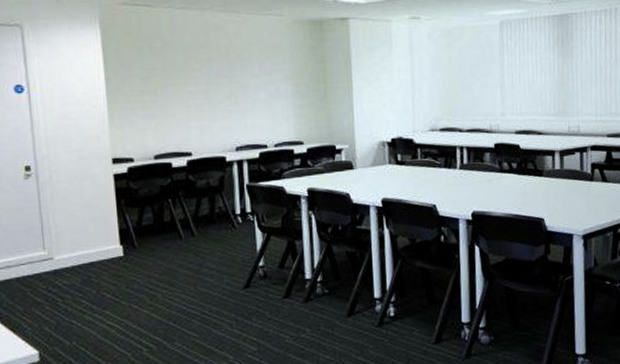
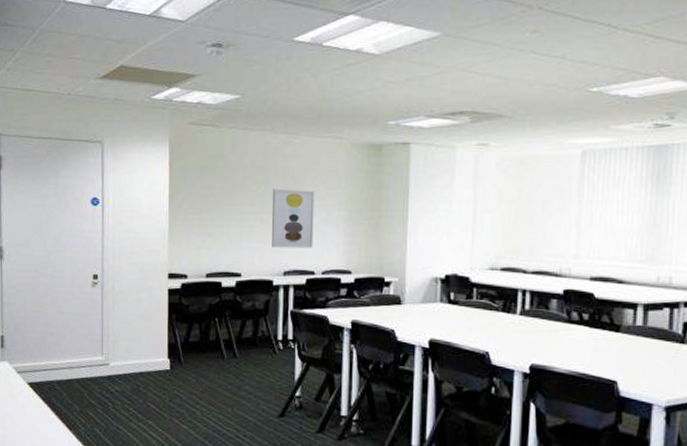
wall art: none [216,66,263,125] -> present [271,188,314,249]

